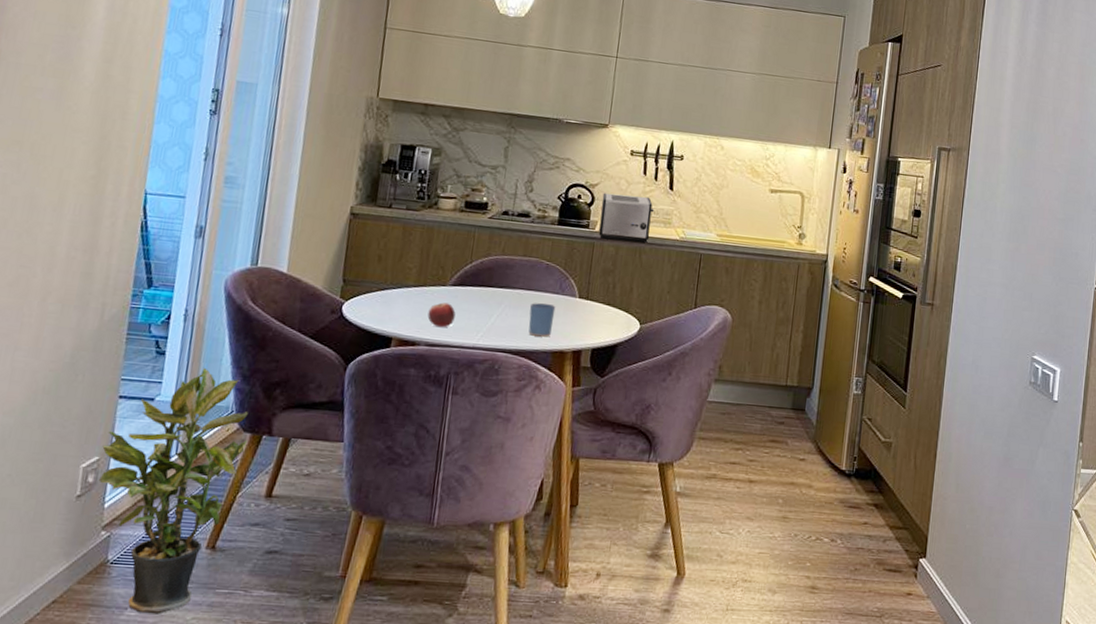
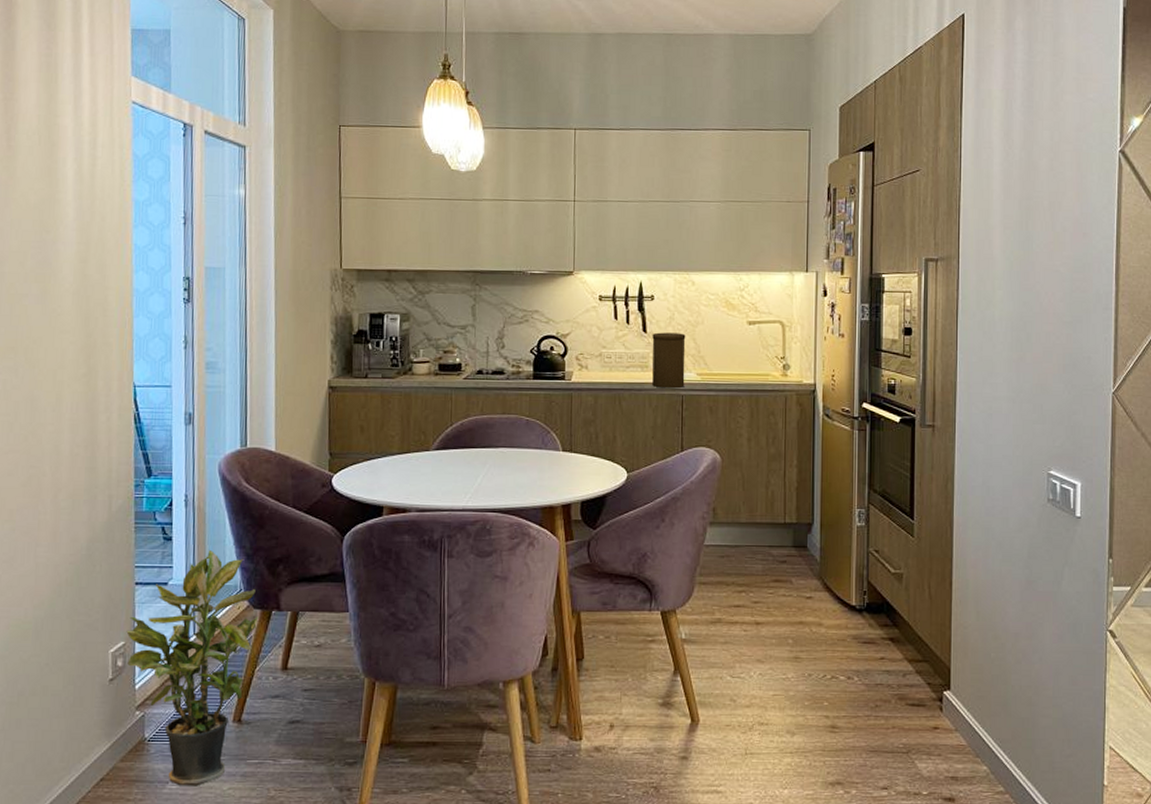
fruit: present [427,302,456,328] -> none [415,467,442,493]
mug: present [528,303,556,337] -> none [514,460,540,493]
toaster: present [599,192,655,242] -> none [575,341,630,389]
canister: none [673,191,710,247] -> present [652,332,686,389]

